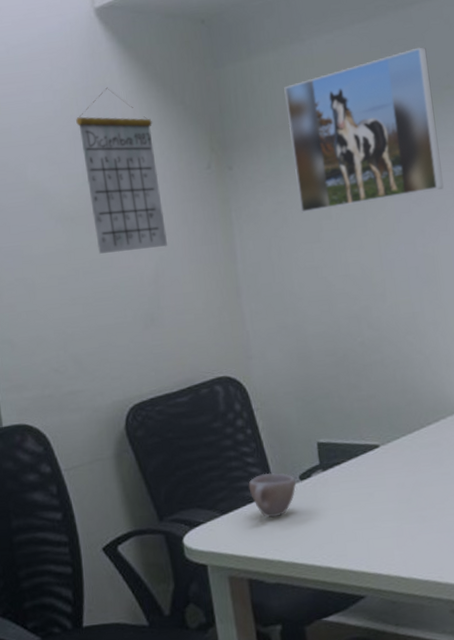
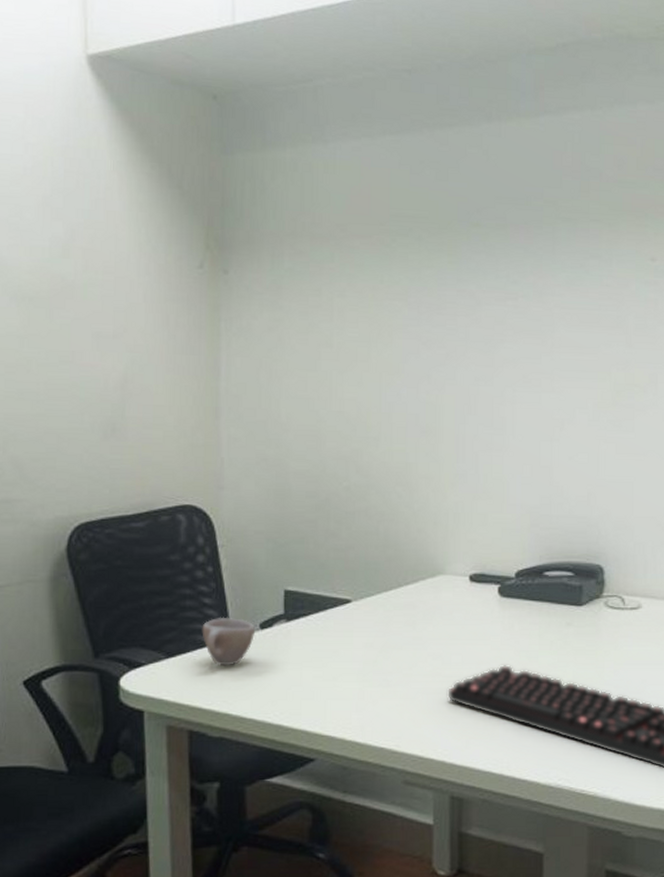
calendar: present [76,87,167,254] -> none [49,151,143,350]
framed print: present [284,47,444,214] -> none [298,175,459,337]

